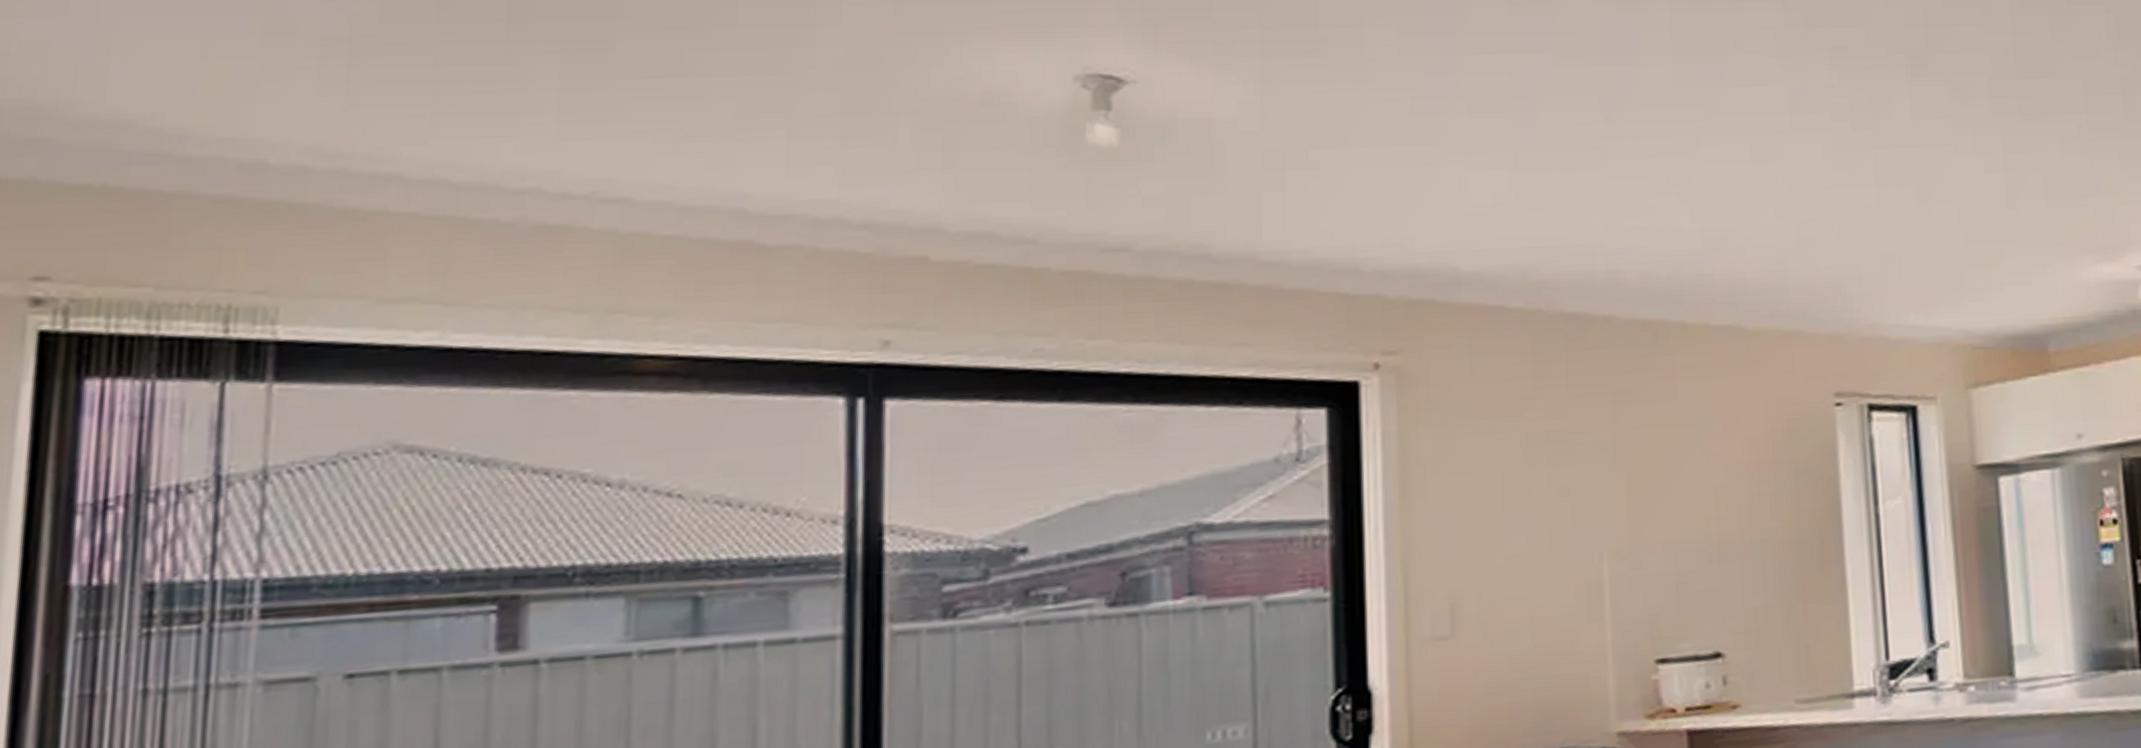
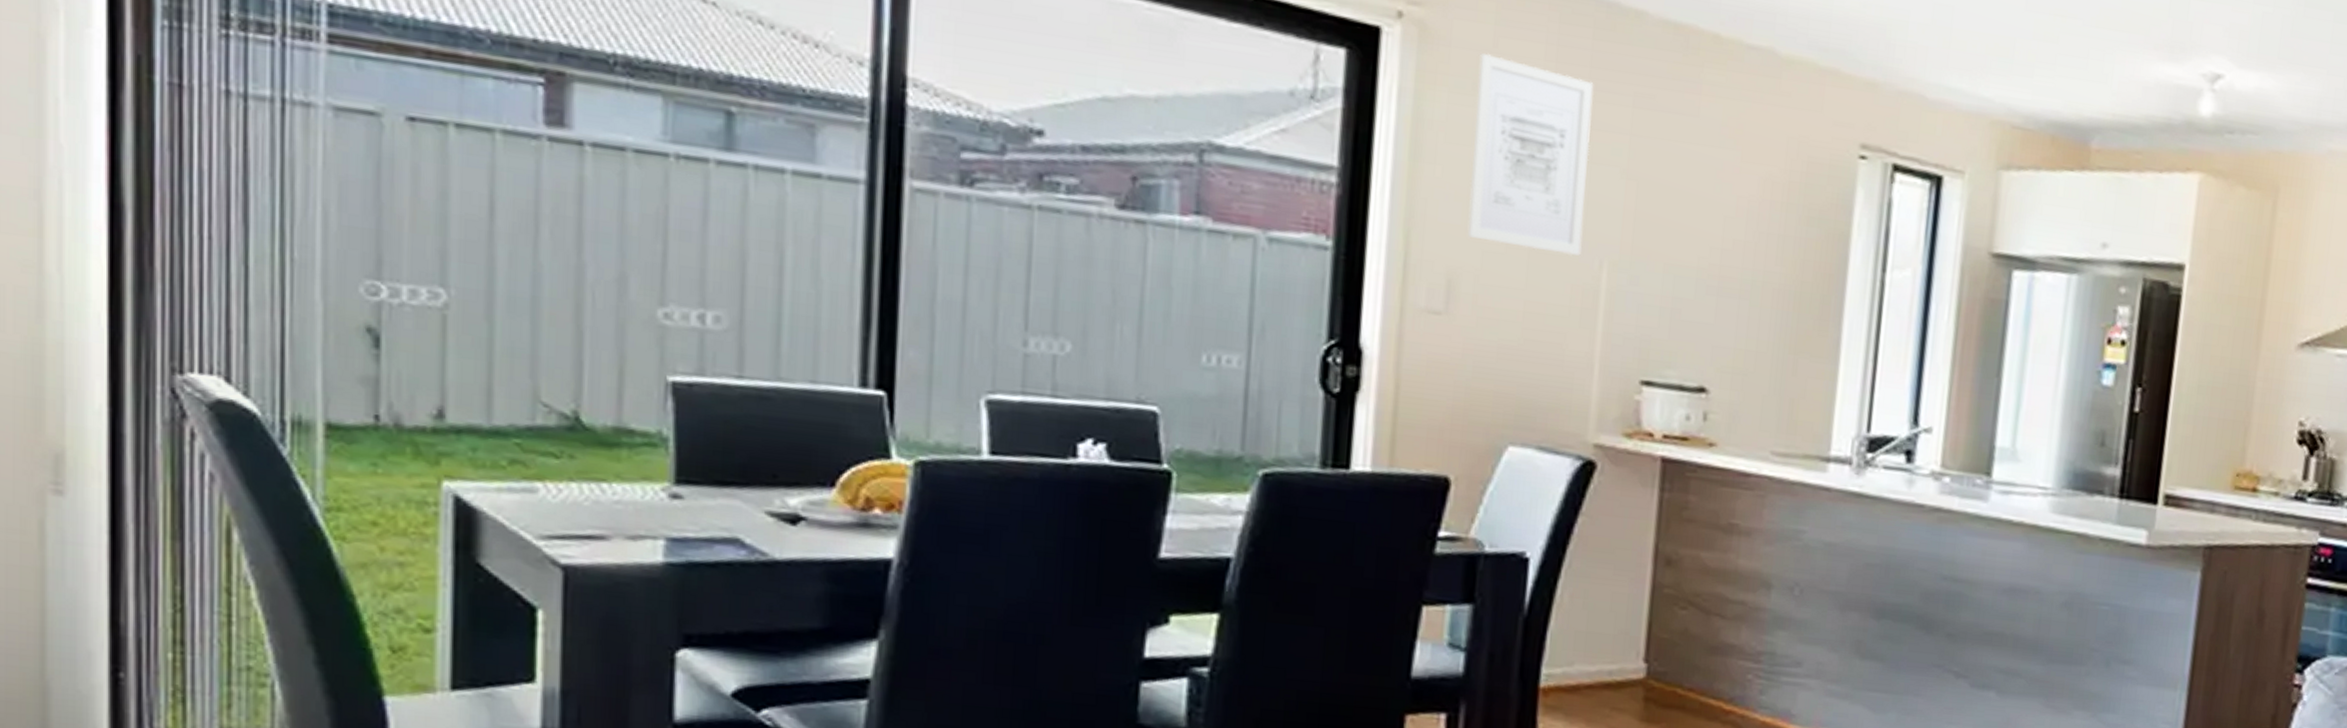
wall art: none [1459,384,1580,559] -> present [1467,53,1594,256]

